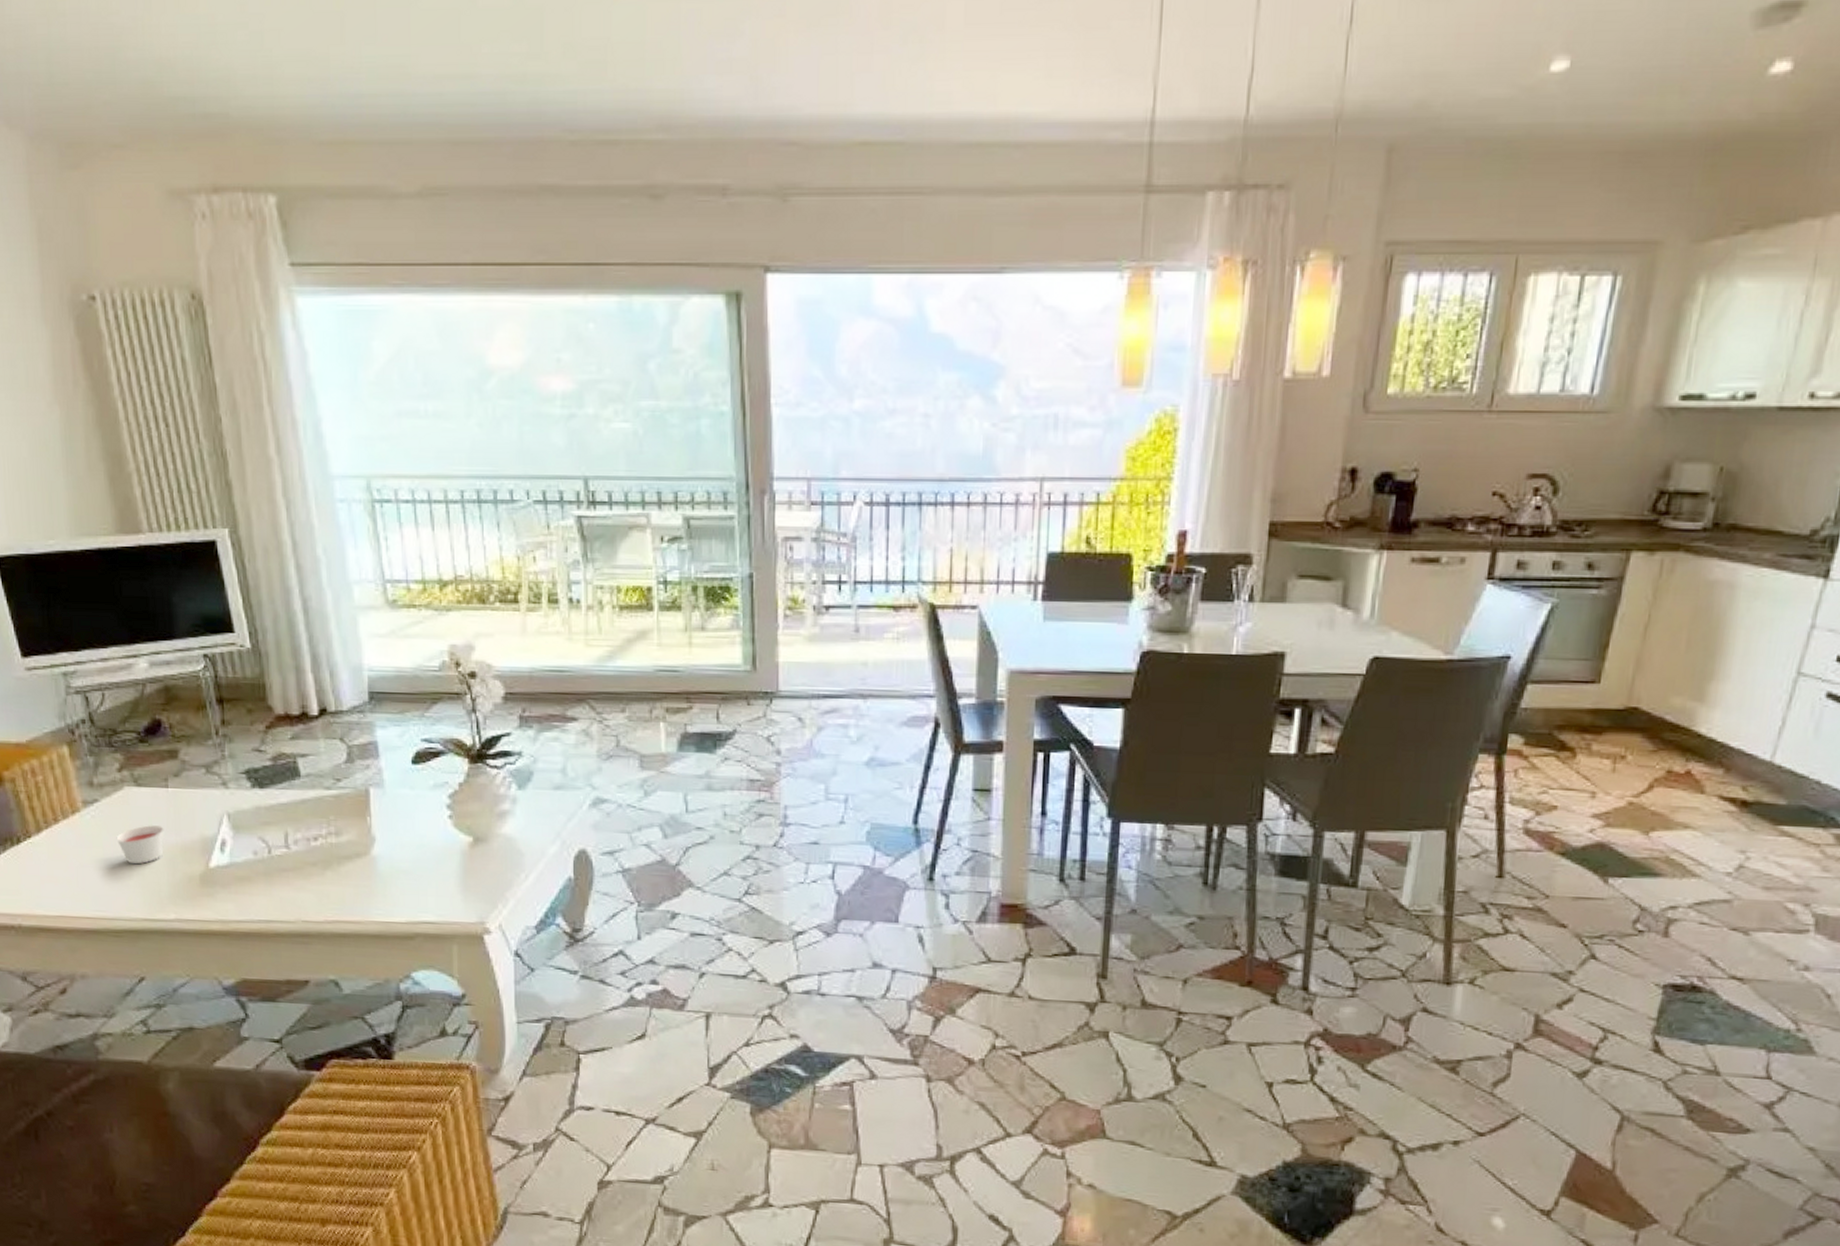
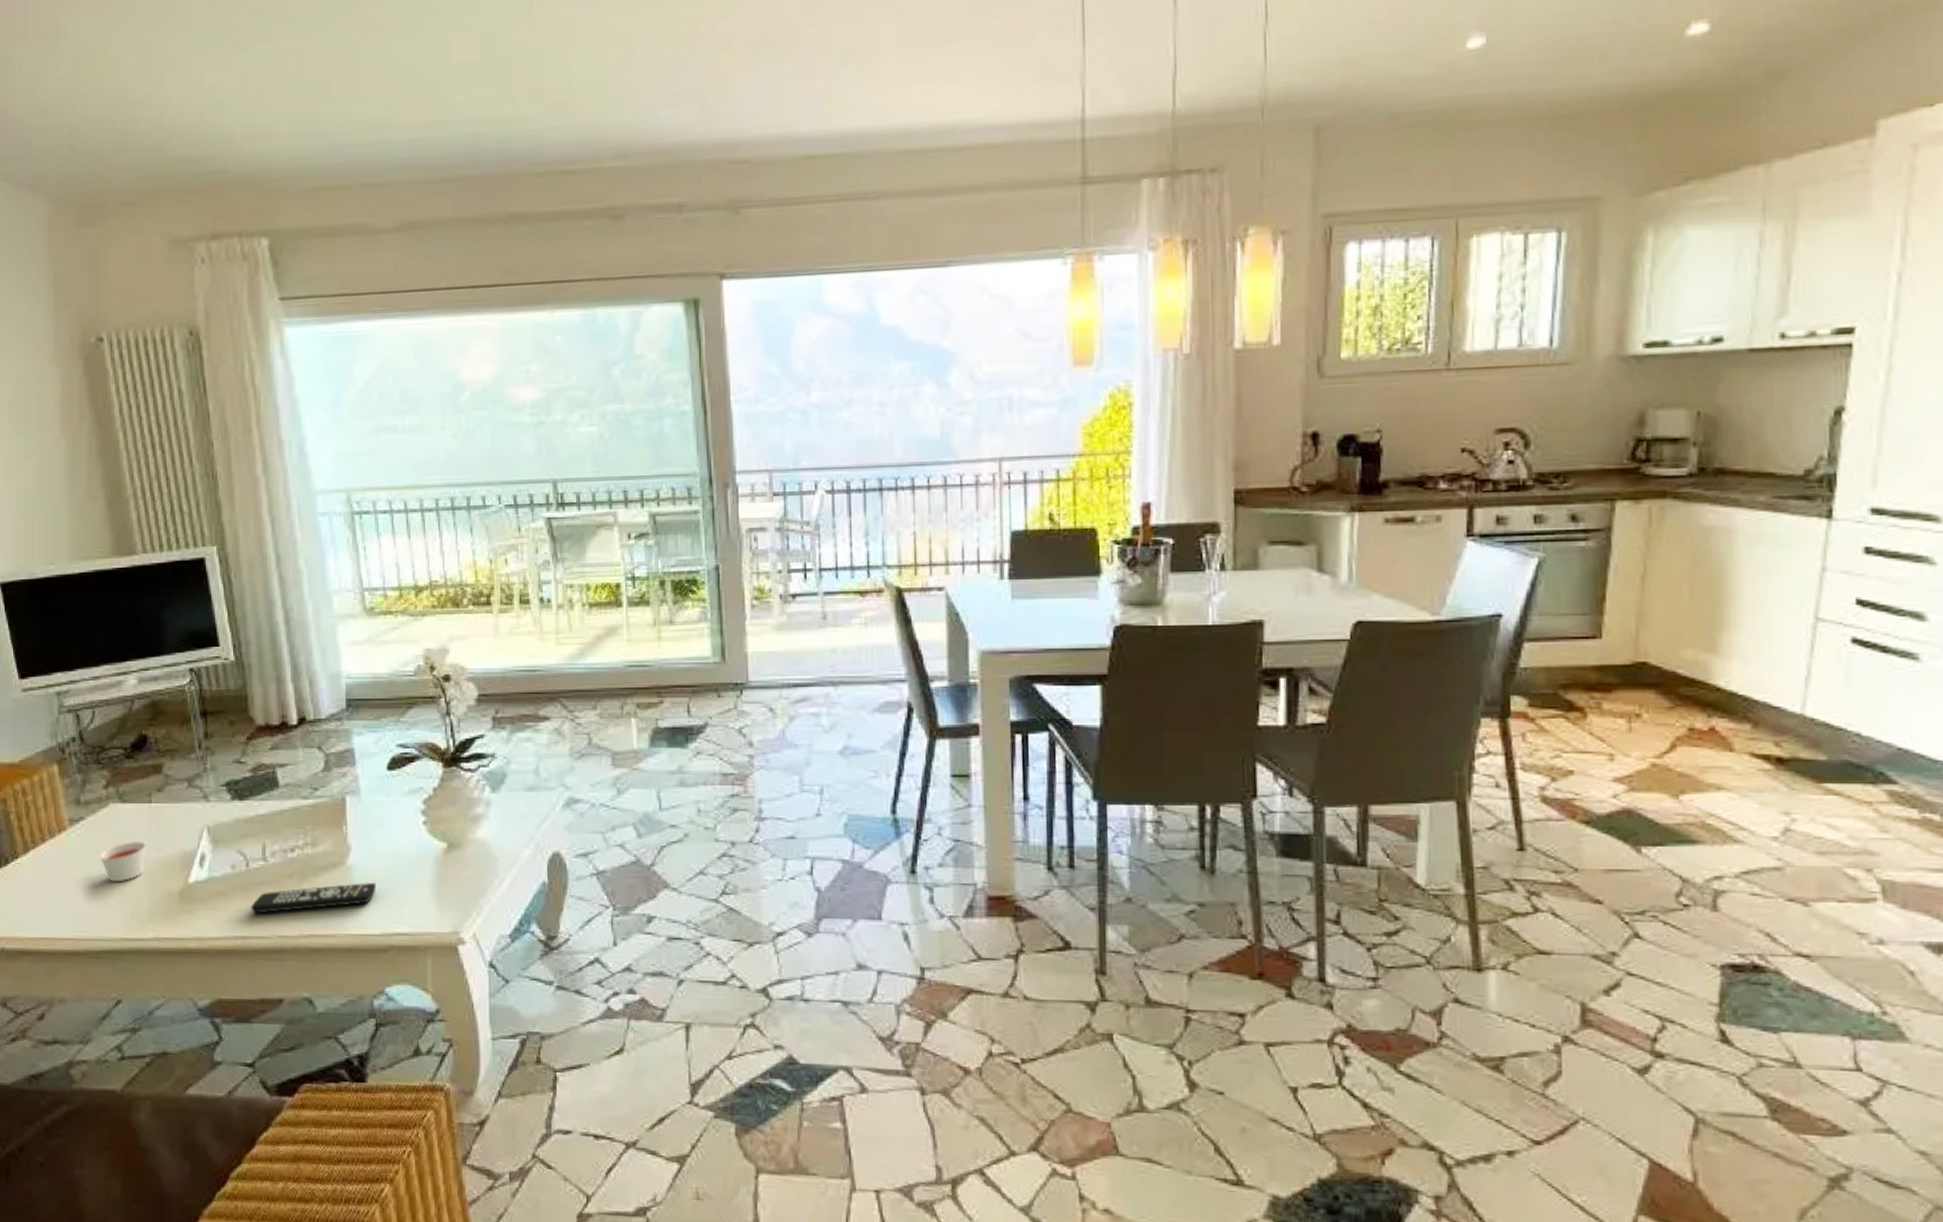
remote control: none [274,872,402,899] -> present [251,883,377,914]

